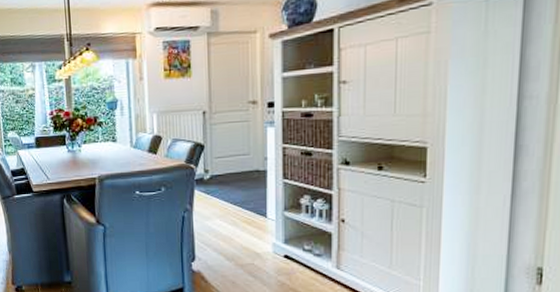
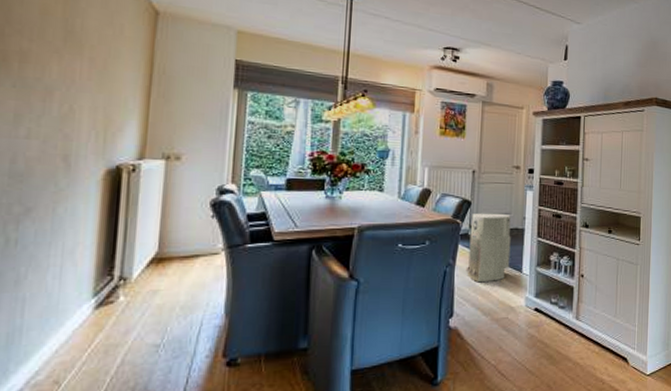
air purifier: none [204,155,252,228] -> present [465,213,511,283]

